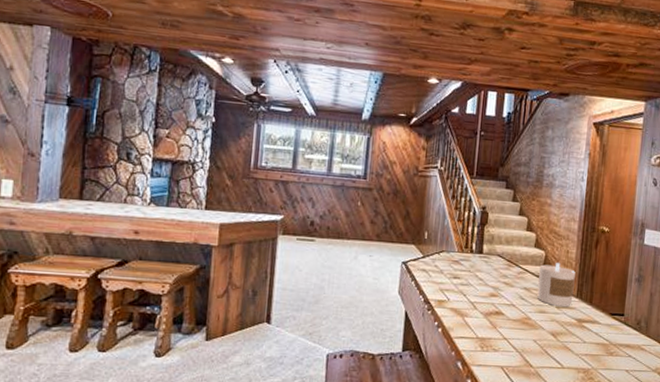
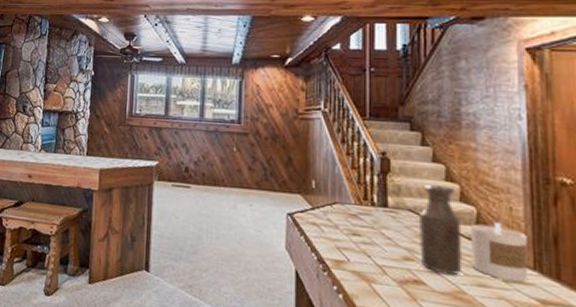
bottle: none [502,234,534,306] -> present [418,184,463,276]

